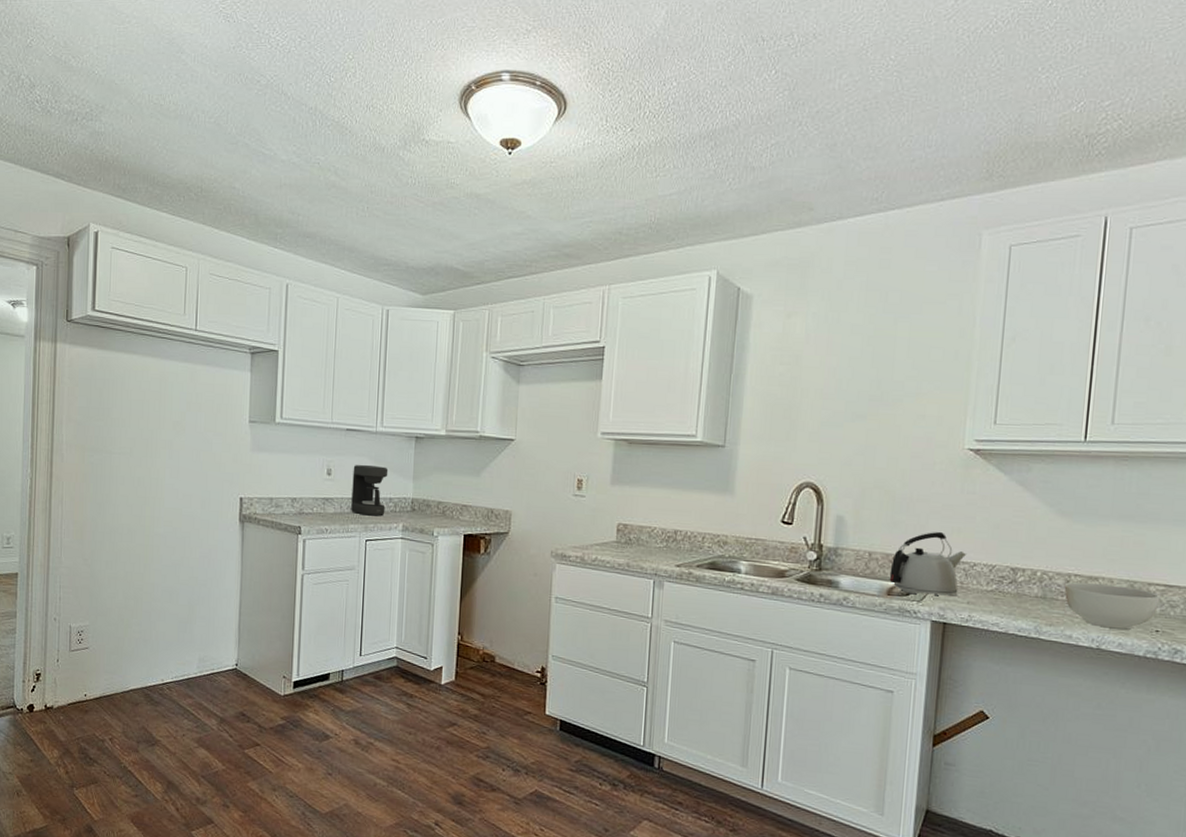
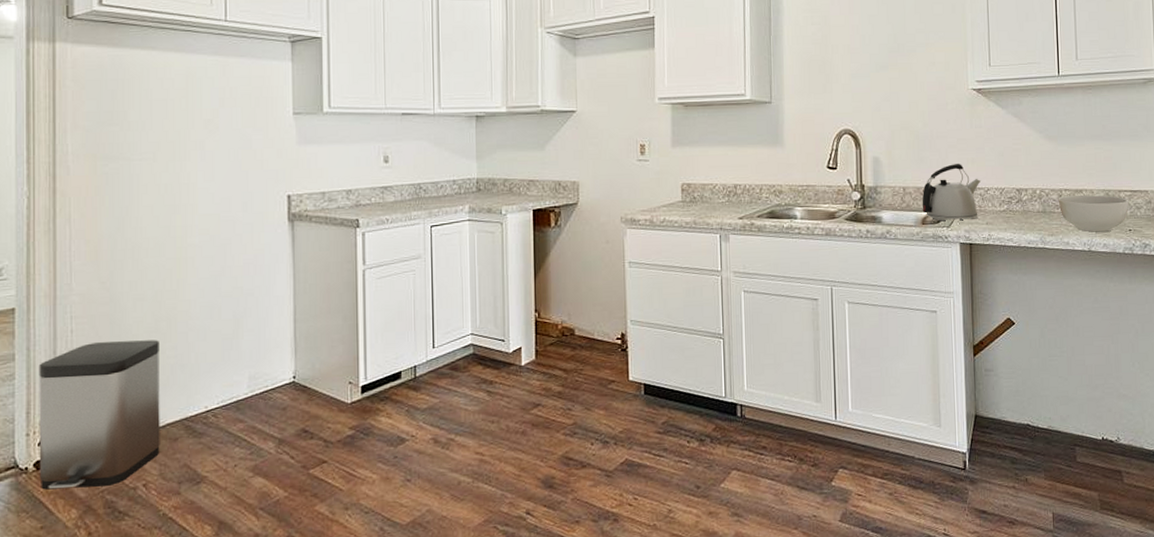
pedal bin: none [31,610,128,735] -> present [39,340,160,490]
coffee maker: present [351,465,389,516] -> none [412,149,450,201]

